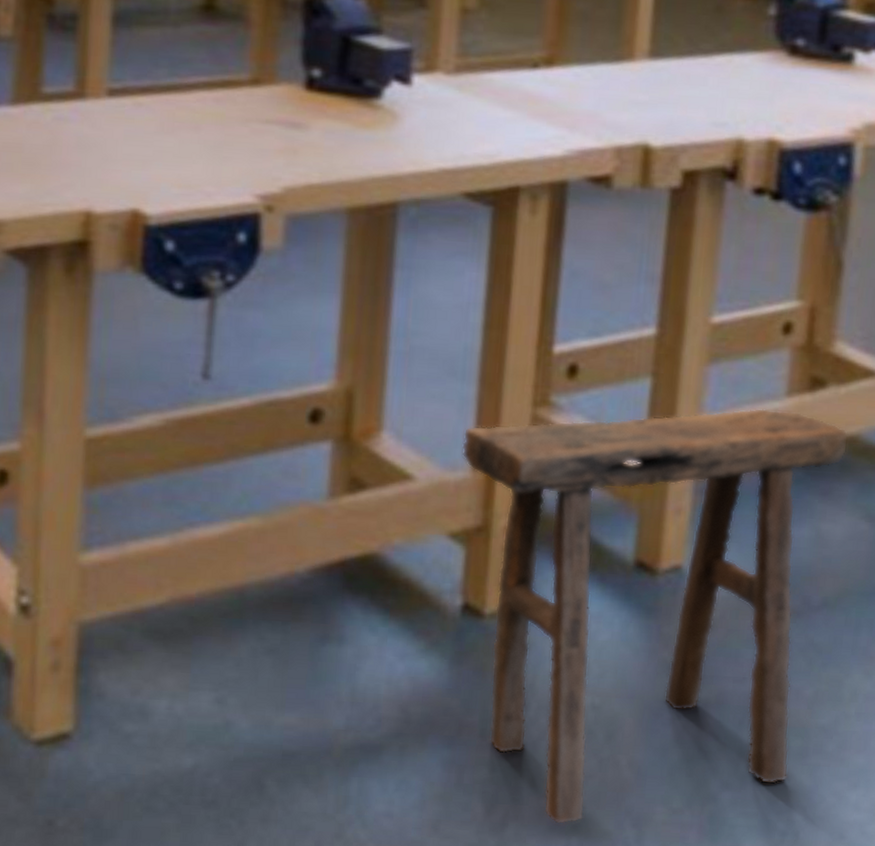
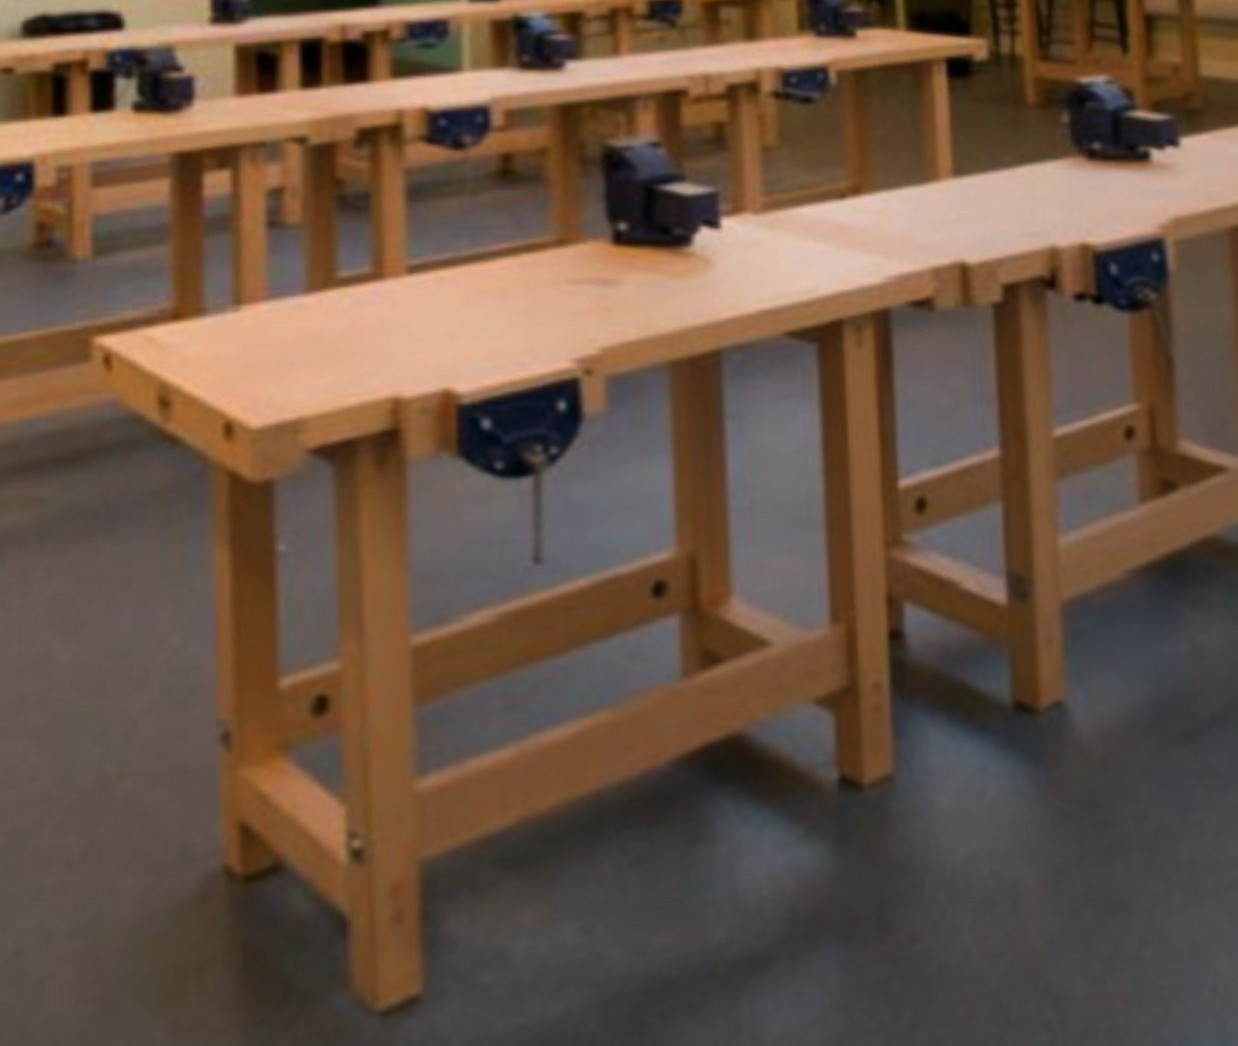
stool: present [461,407,848,824] -> none [817,518,1209,1017]

